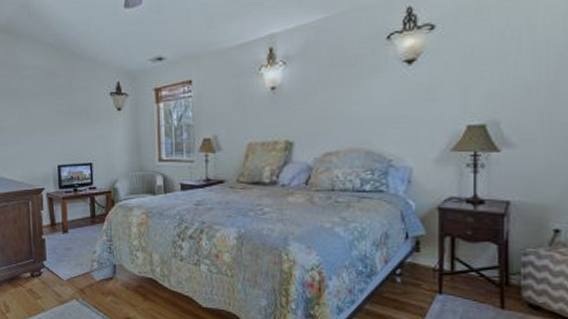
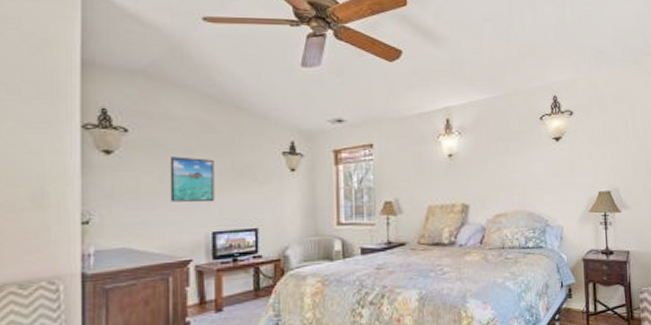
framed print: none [25,100,59,140] -> present [170,156,215,203]

